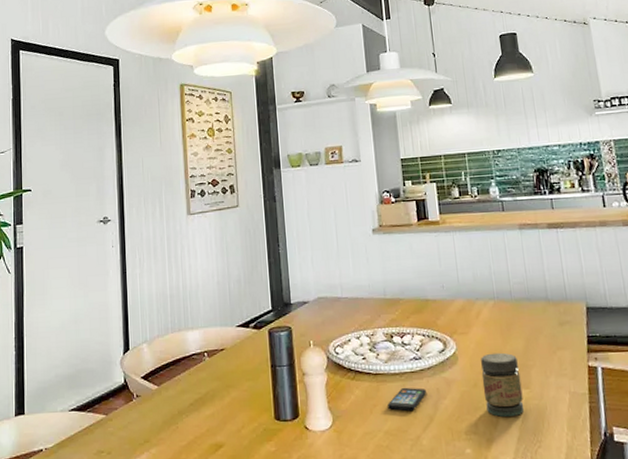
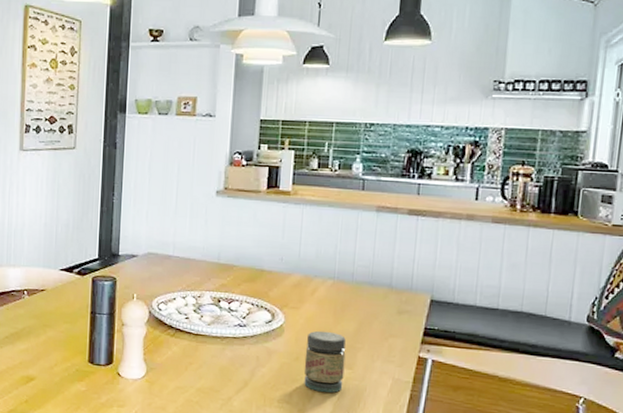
smartphone: present [387,387,426,412] -> none [204,350,245,374]

